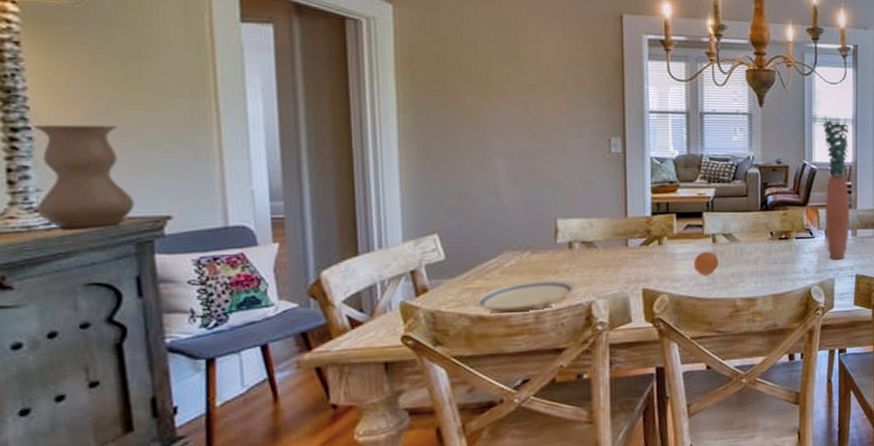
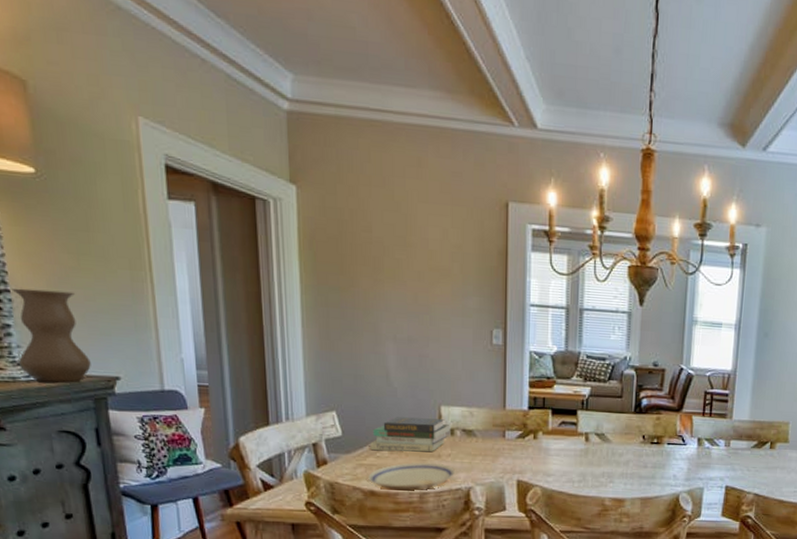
books: none [478,233,569,273] -> present [370,417,451,452]
fruit: present [693,251,718,275] -> none [566,449,590,472]
vase: present [822,116,850,260] -> none [697,319,731,470]

